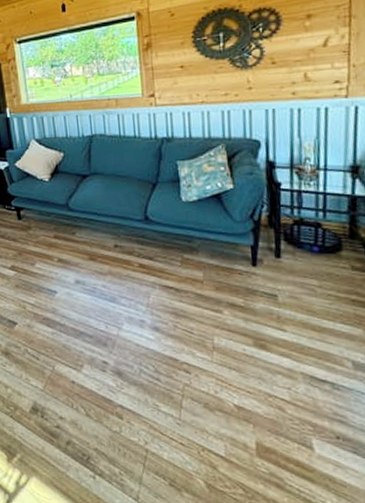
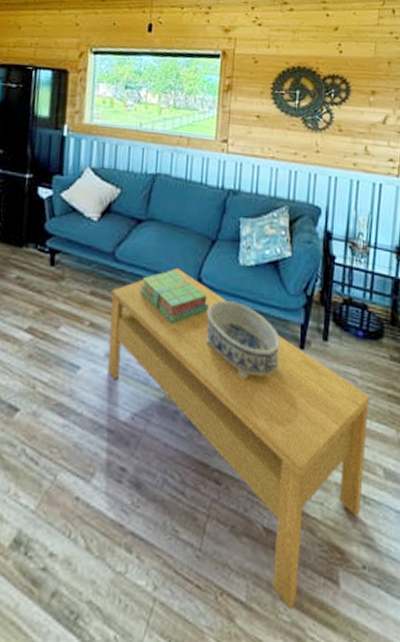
coffee table: none [70,210,332,464] -> present [107,268,370,609]
stack of books: none [94,212,158,255] -> present [140,270,209,324]
decorative bowl: none [157,232,233,293] -> present [205,300,280,379]

